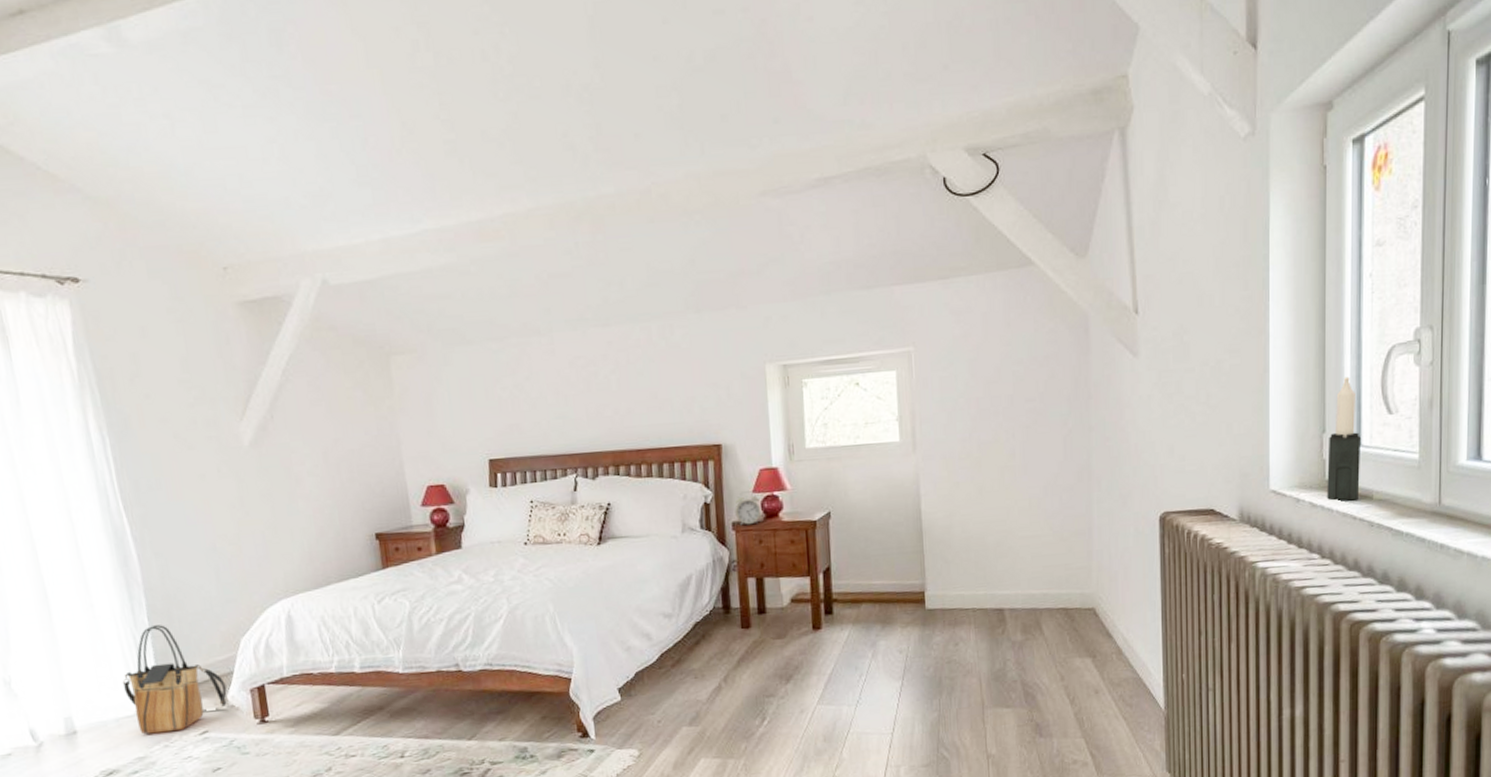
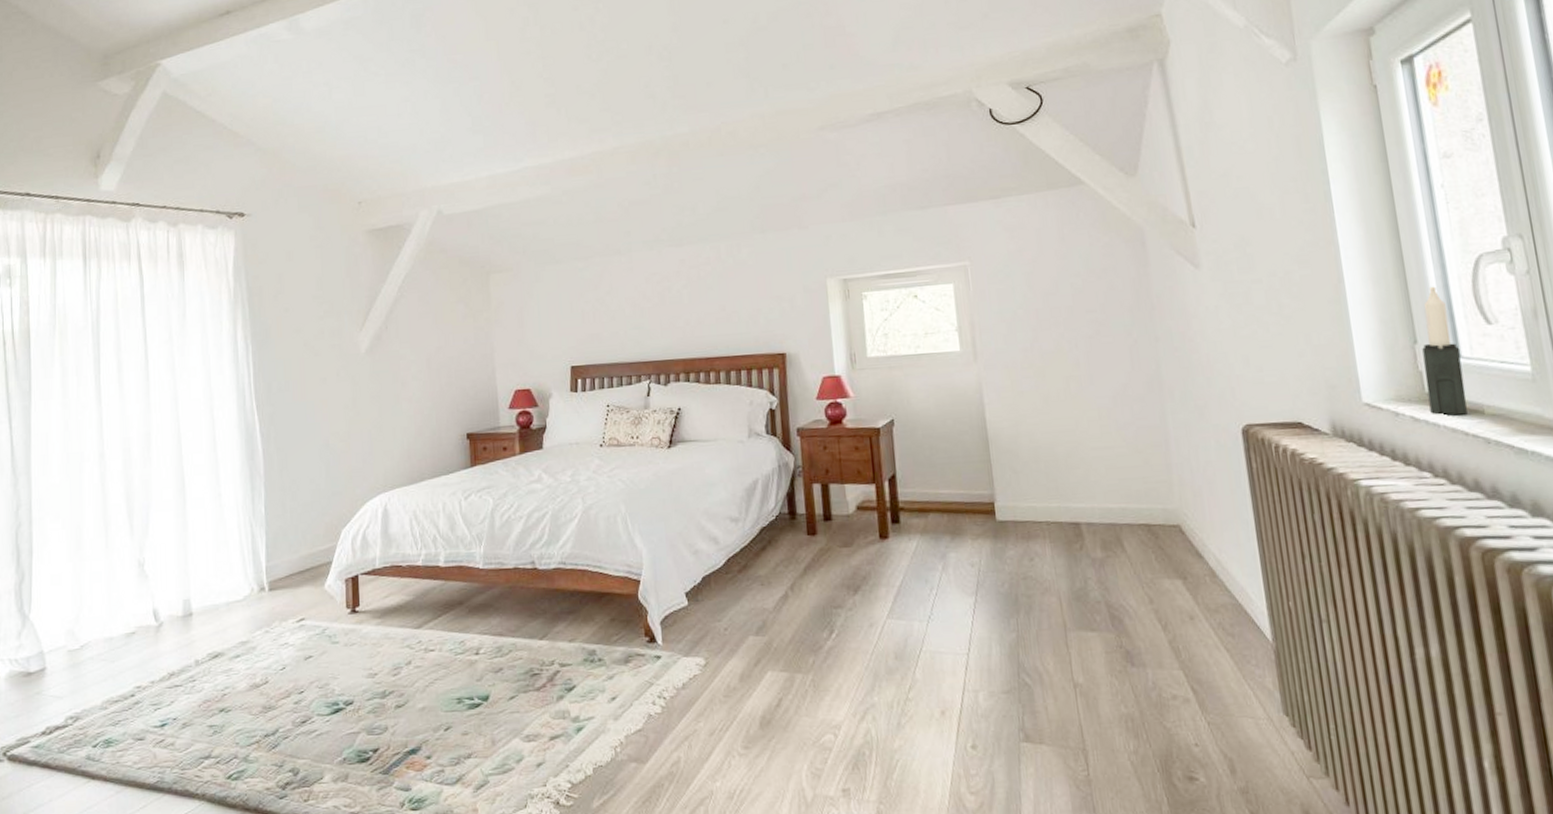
tote bag: present [122,625,227,735] -> none [236,514,325,619]
alarm clock: present [735,491,762,526] -> none [799,398,826,432]

